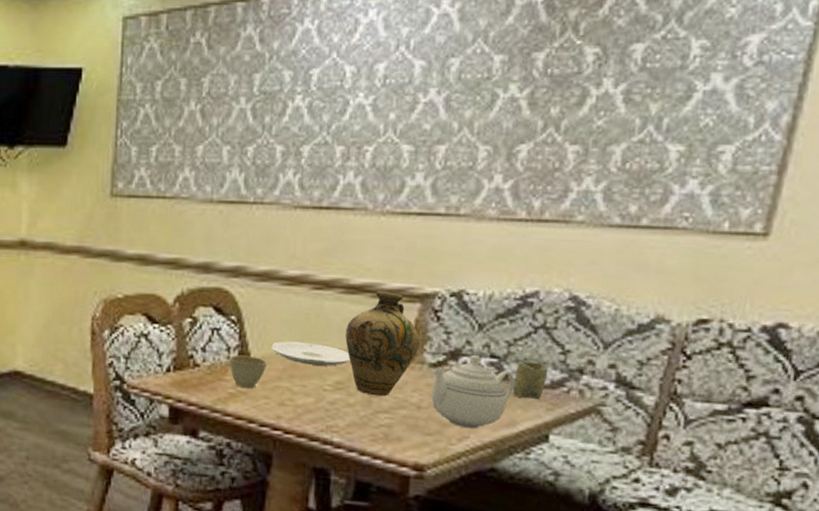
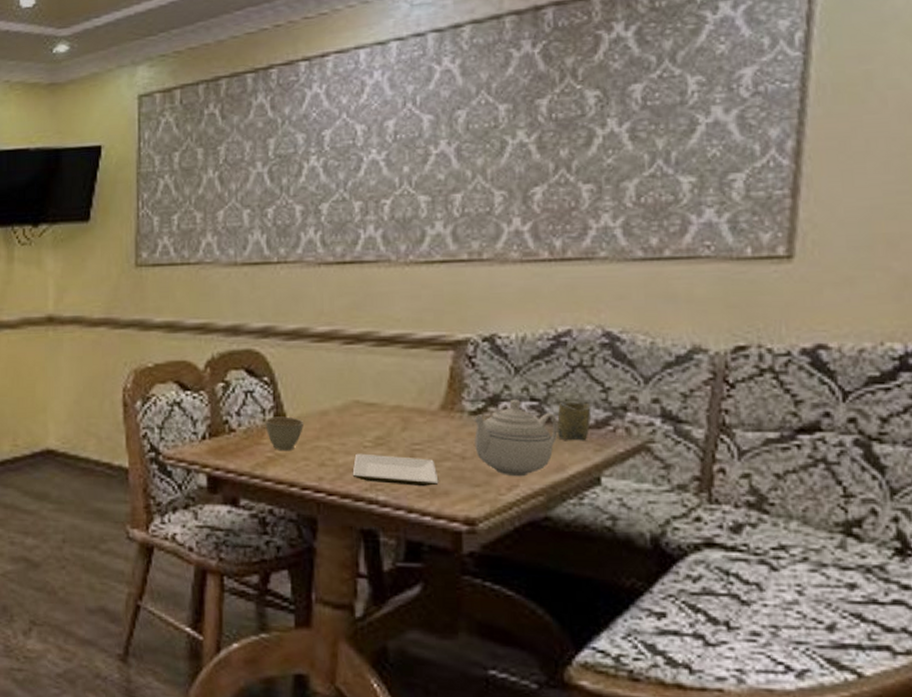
plate: present [270,341,351,366] -> none [305,398,389,422]
plate: none [310,396,393,432] -> present [352,453,439,486]
jug: present [345,291,420,397] -> none [380,341,457,449]

